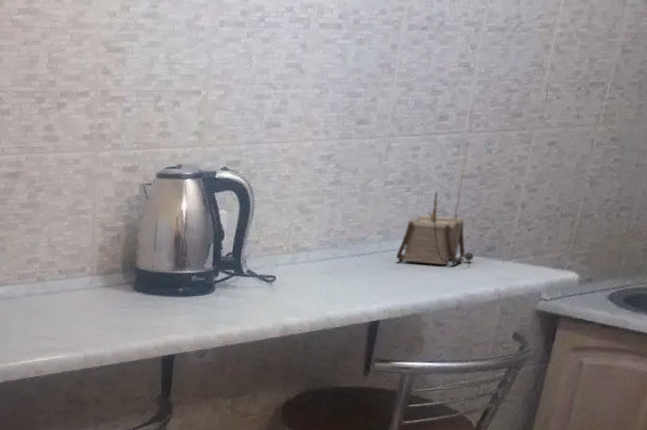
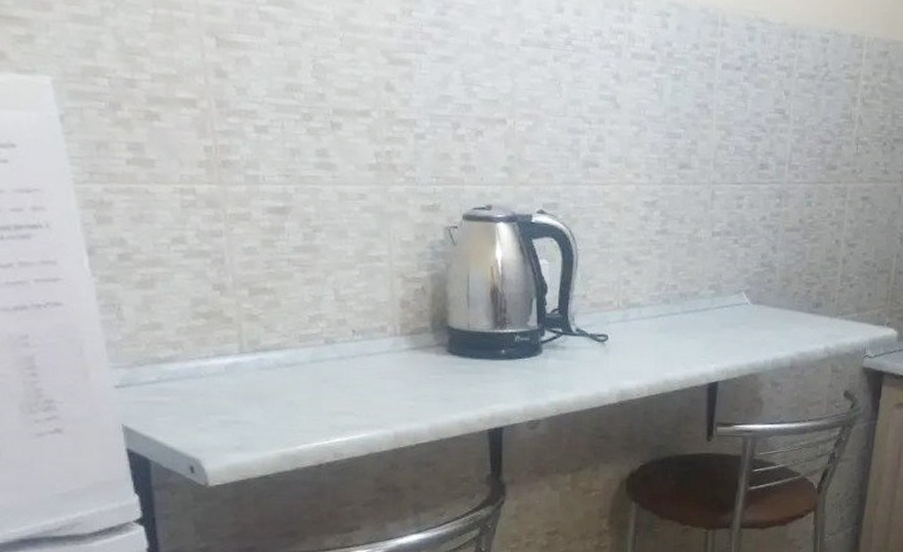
radio: present [396,119,474,266] -> none [729,170,803,323]

